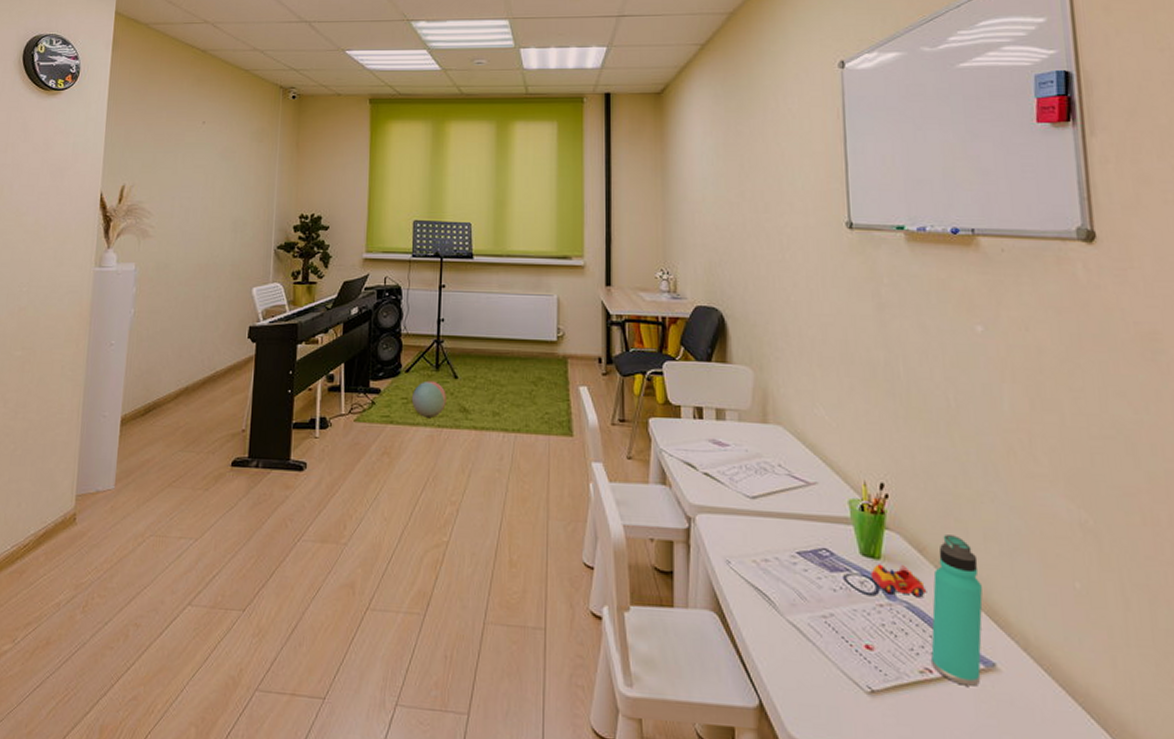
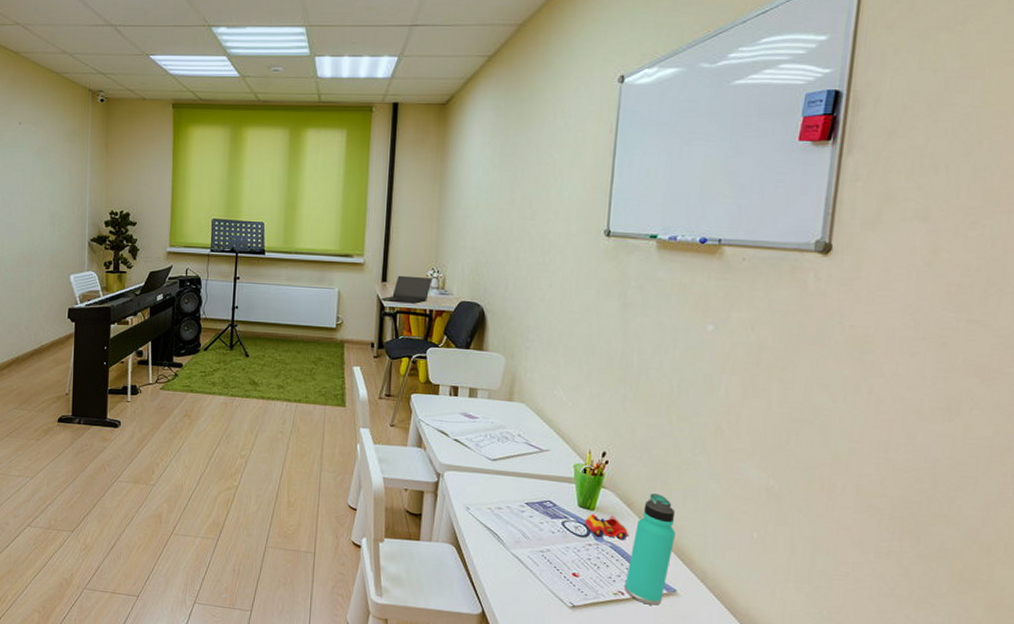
ball: present [411,380,446,418] -> none [208,358,239,388]
laptop: none [606,278,663,311] -> present [381,275,433,304]

